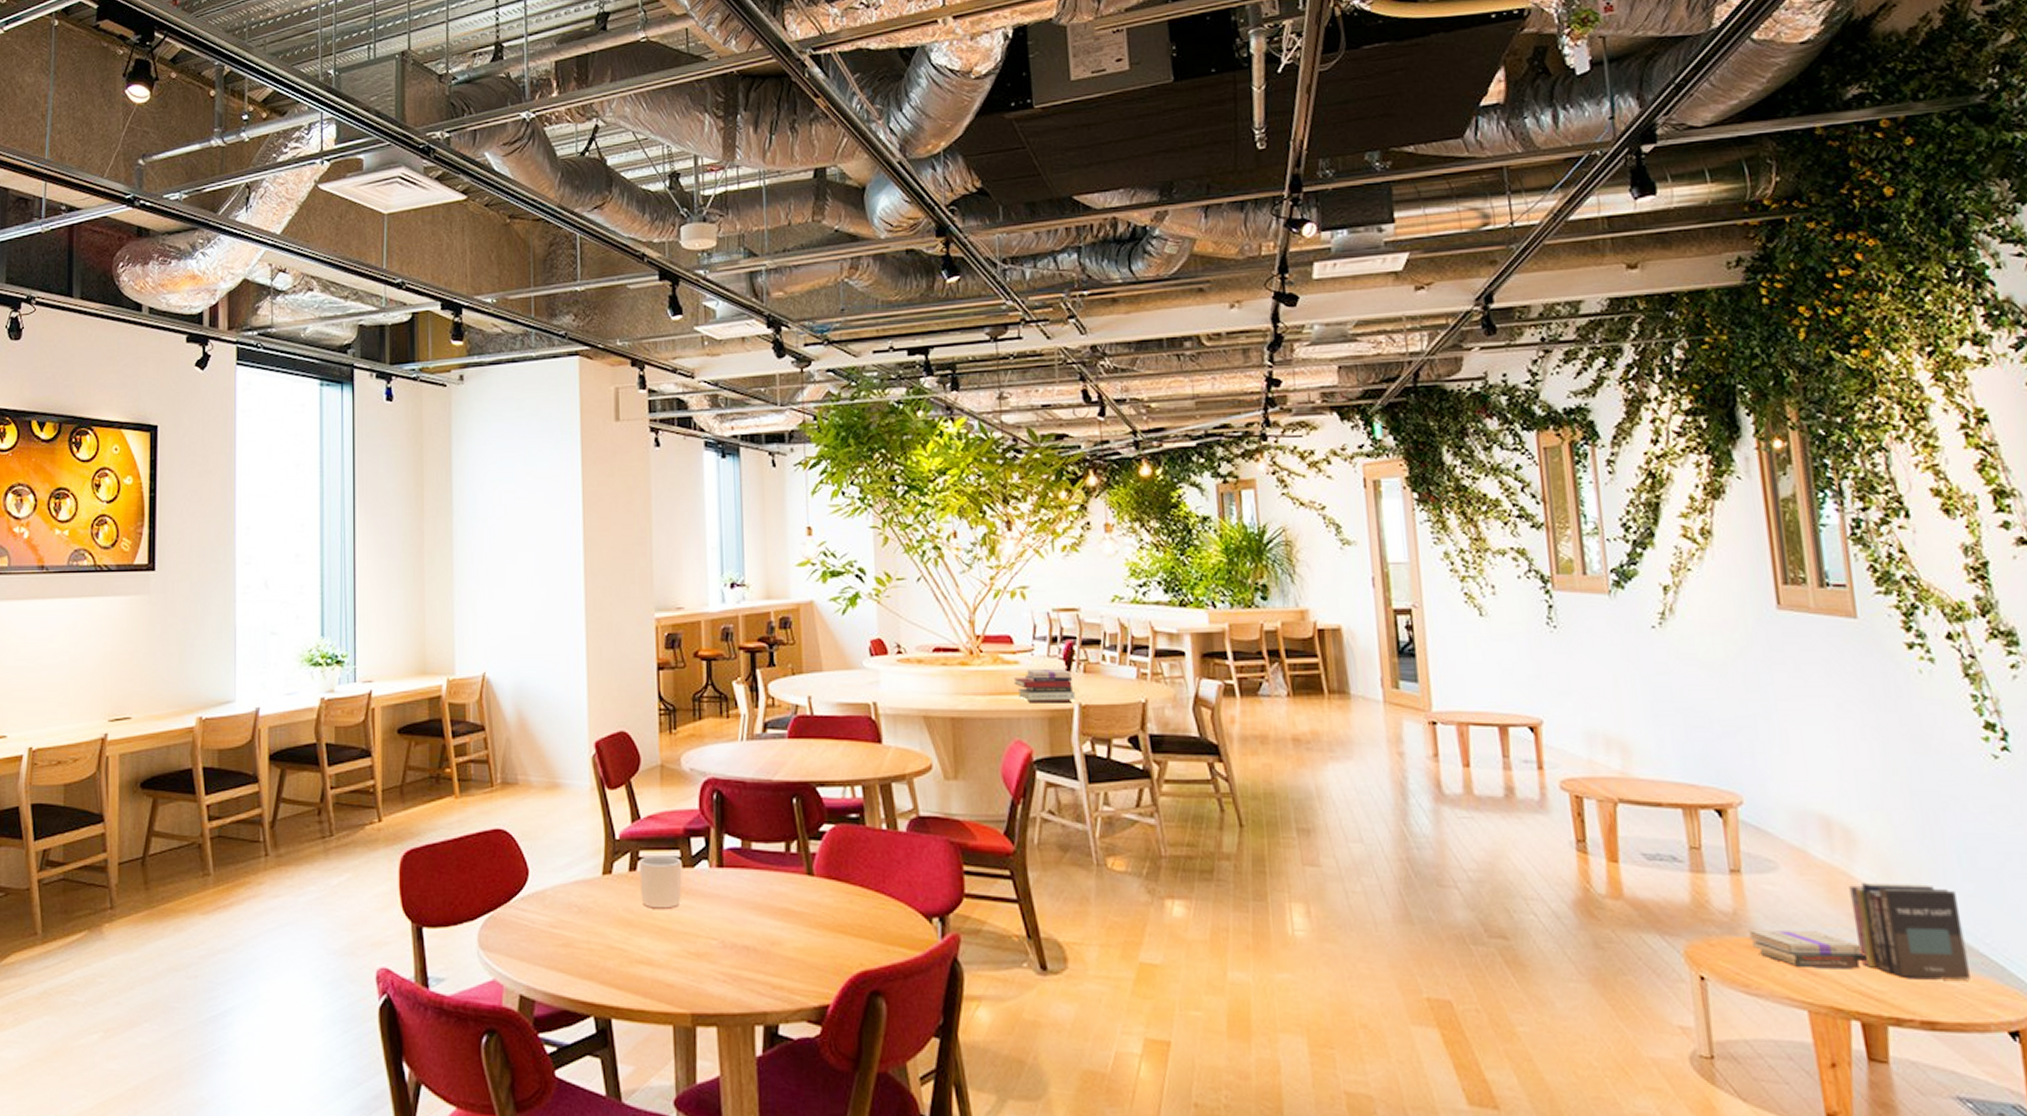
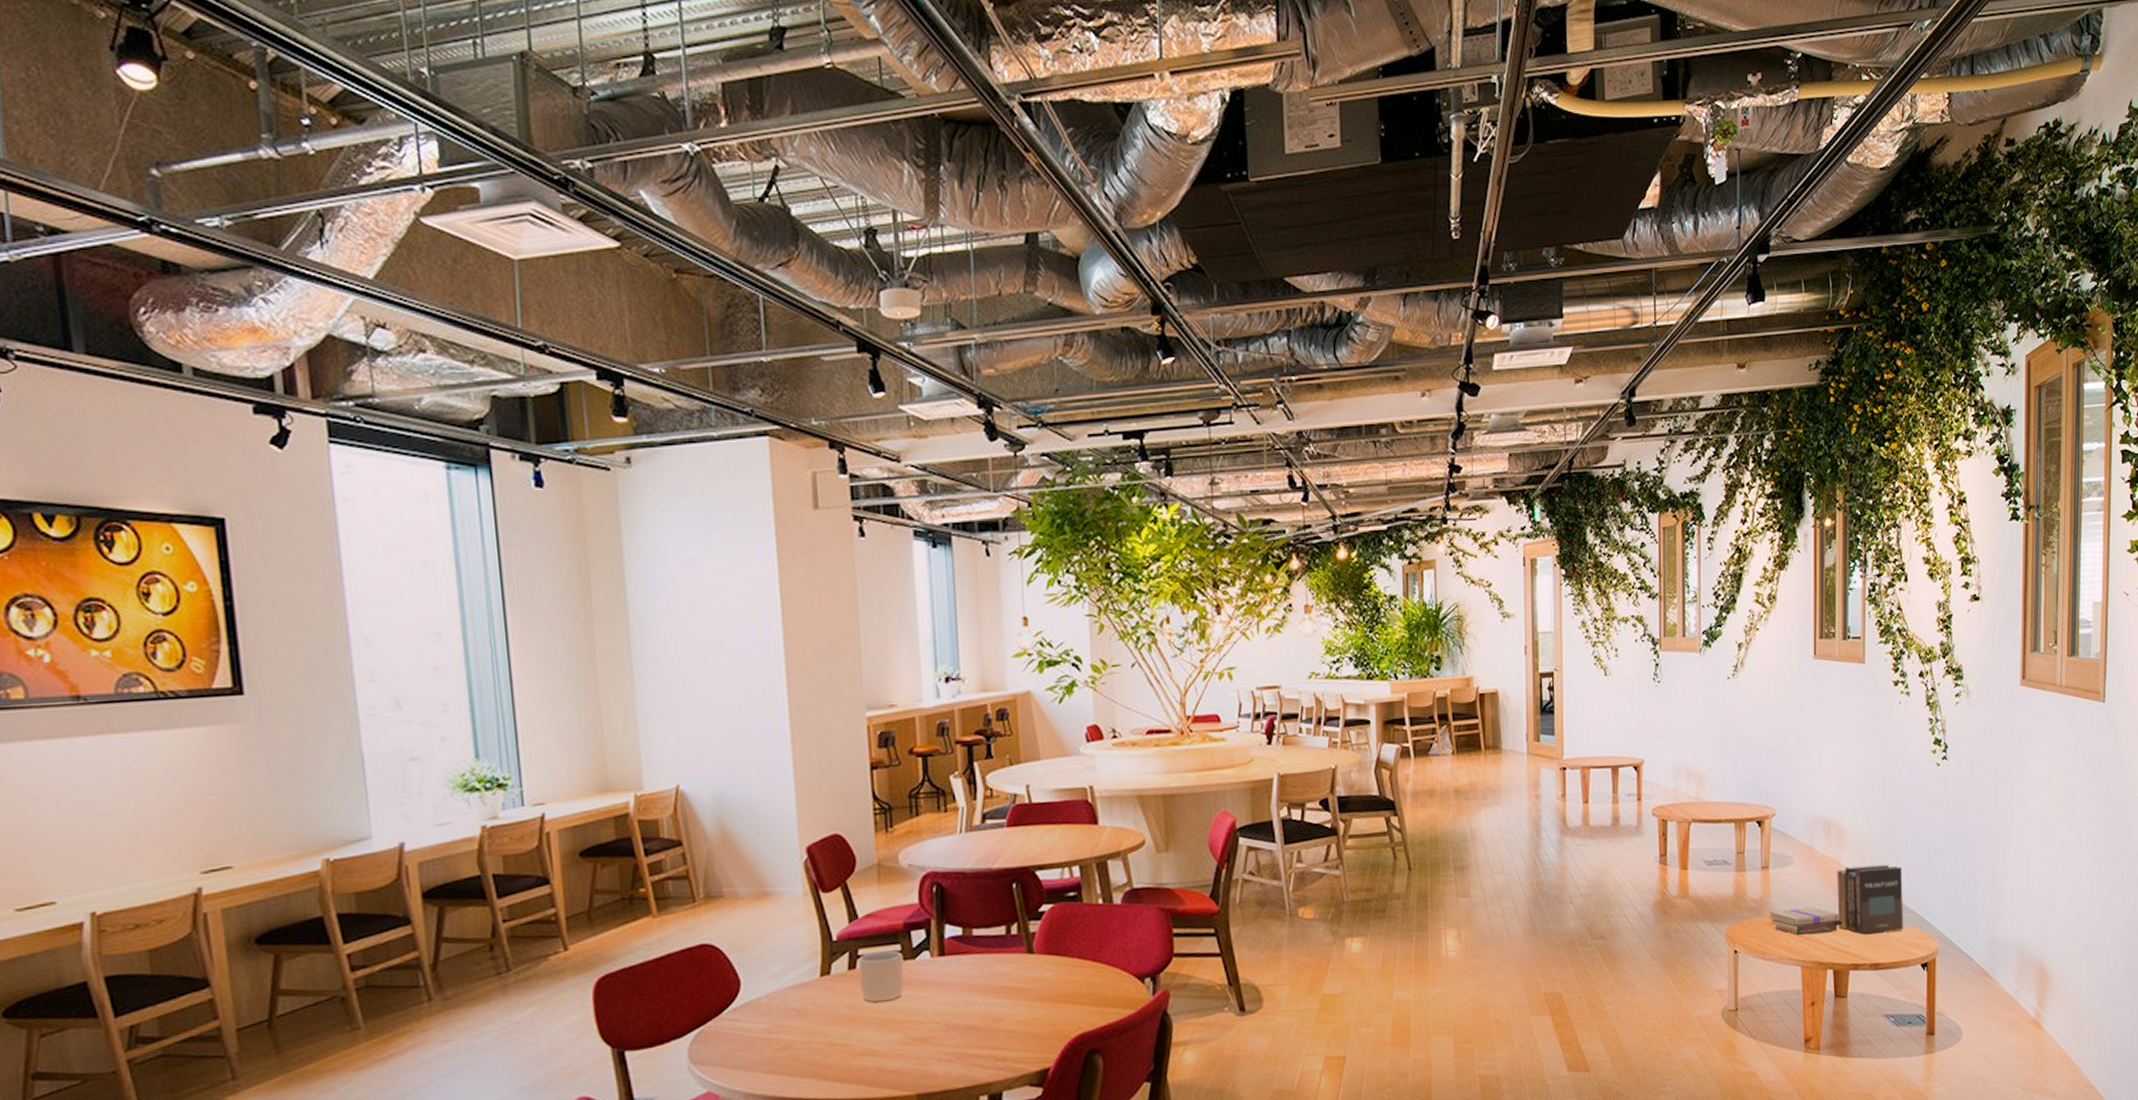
books: present [1013,669,1076,703] -> none [1220,743,1276,776]

